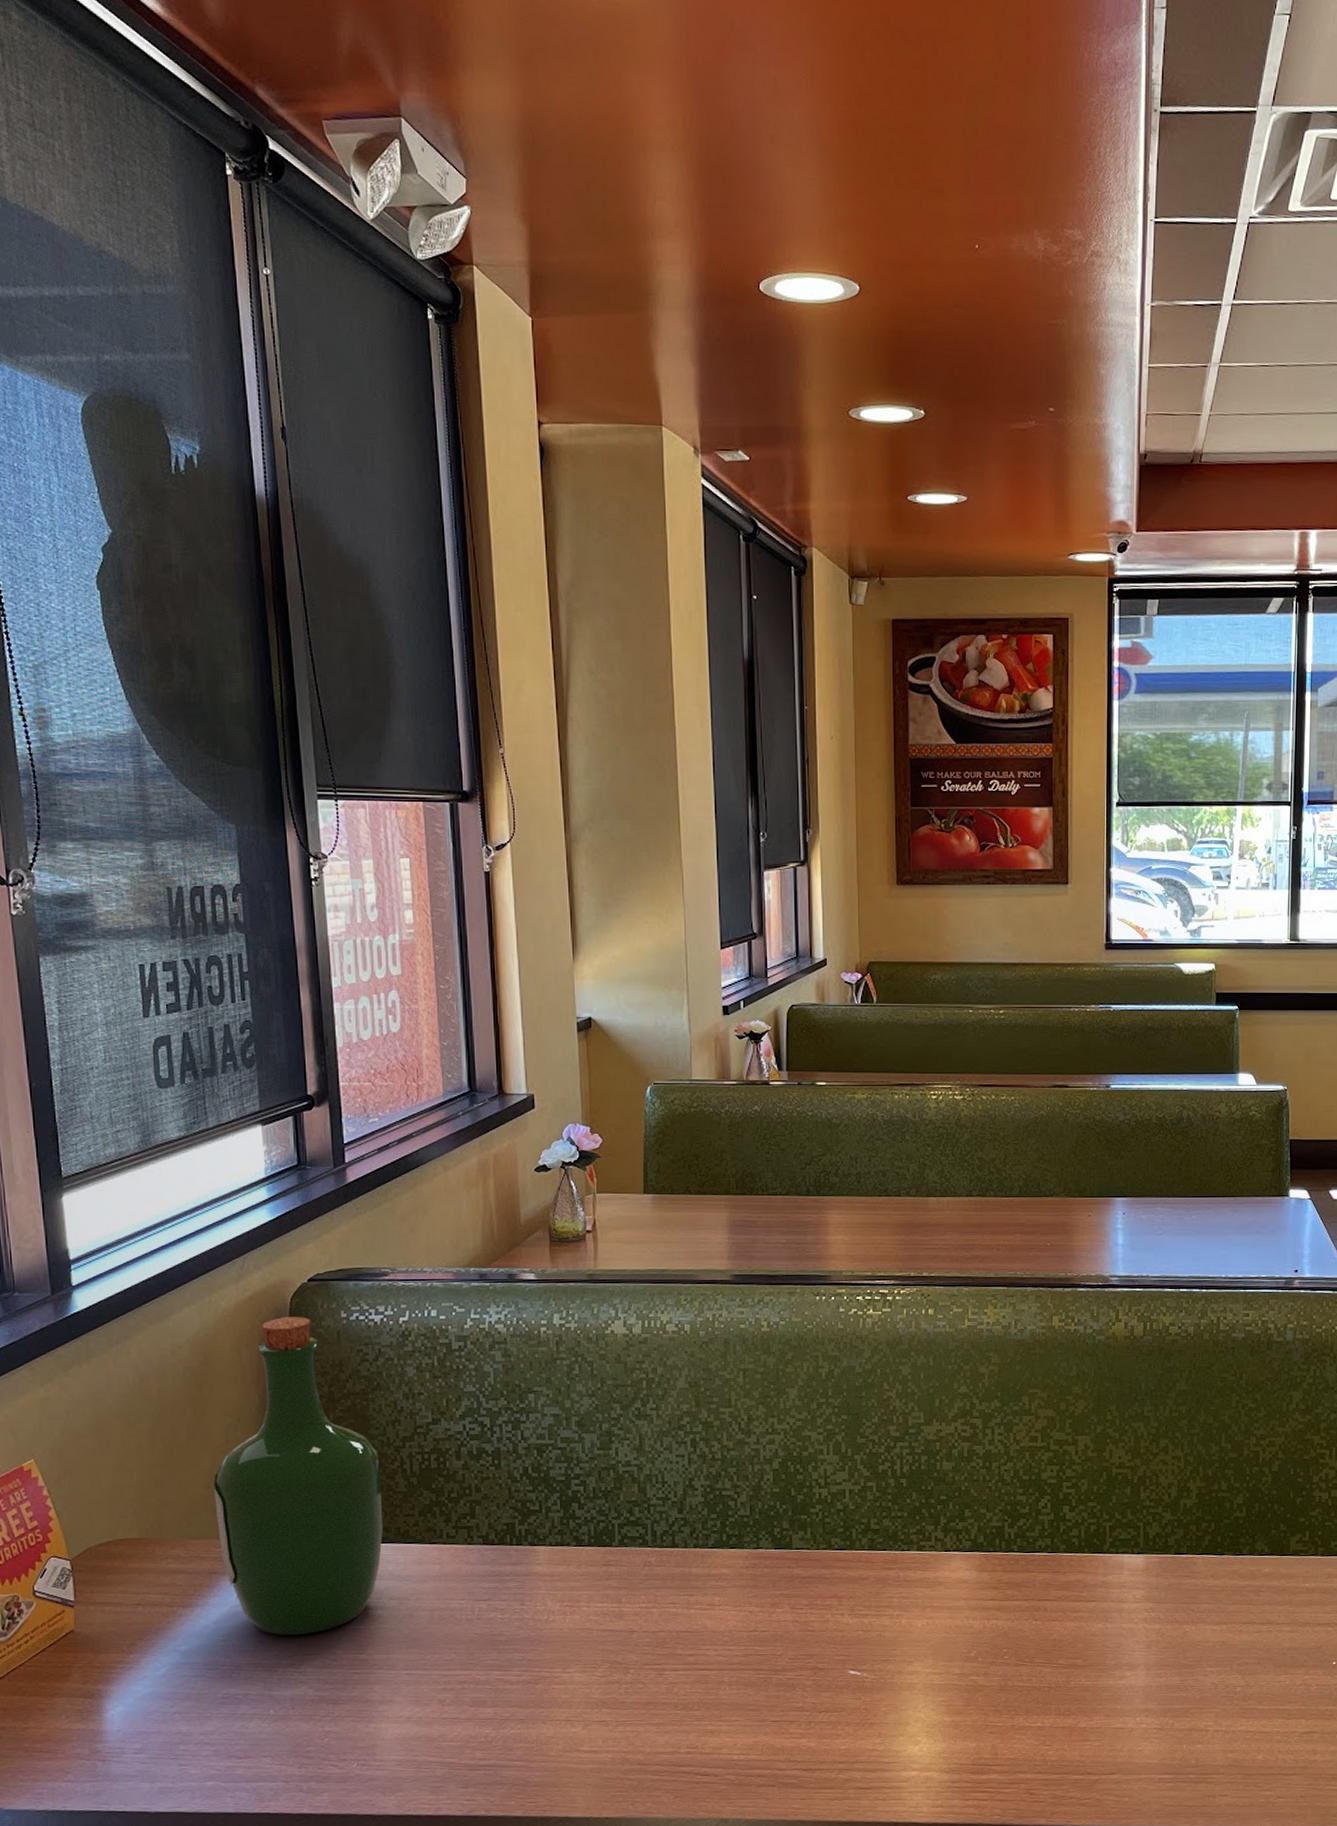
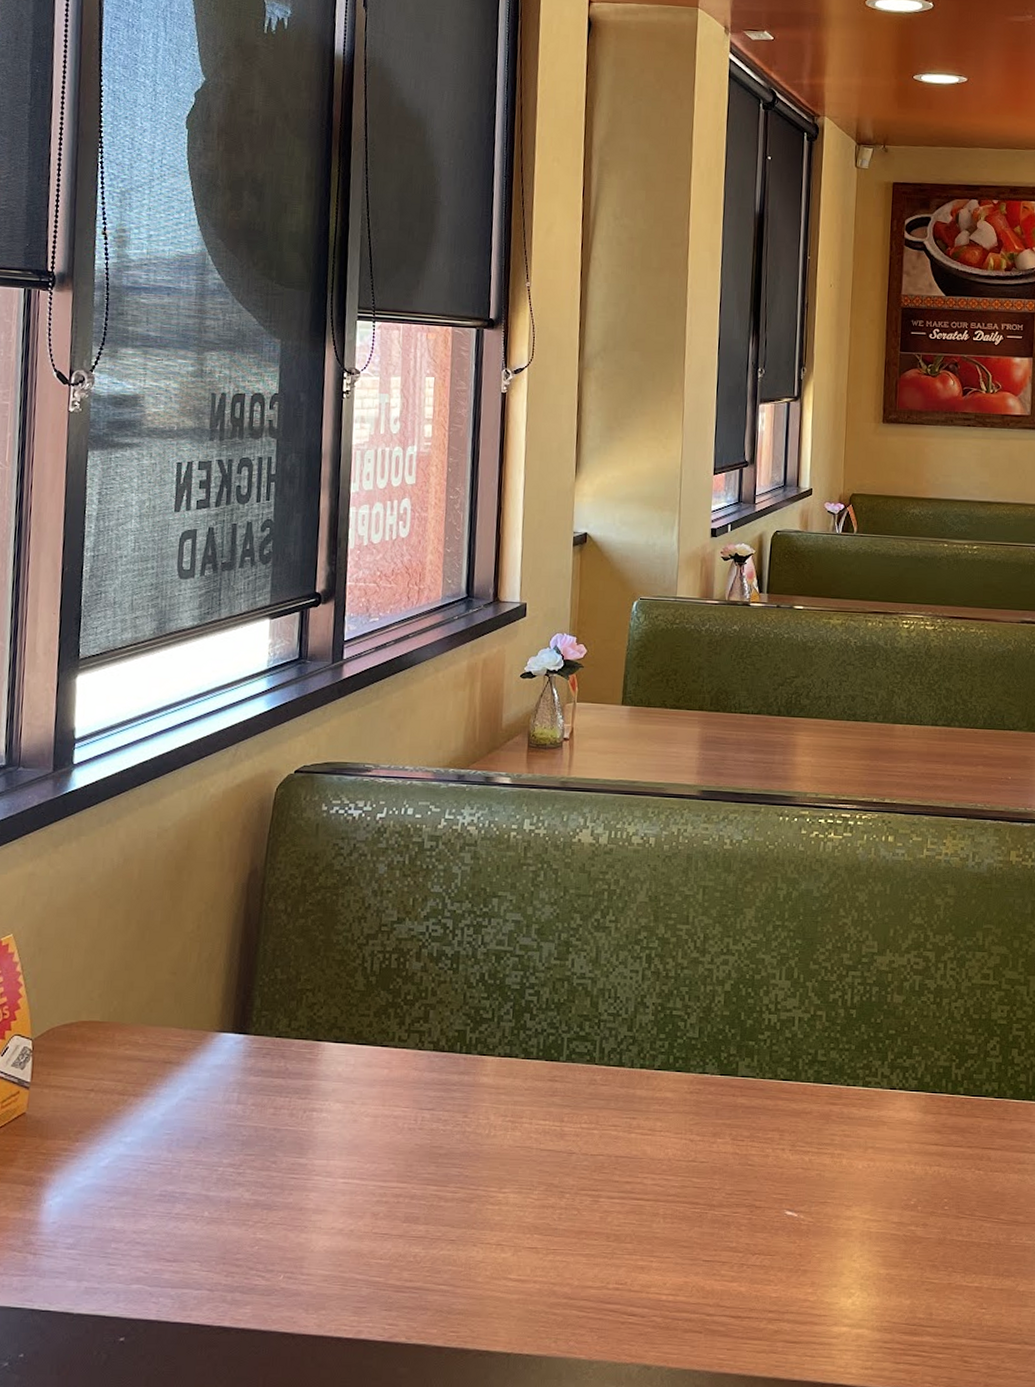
wine bottle: present [214,1316,384,1635] -> none [177,806,342,1133]

